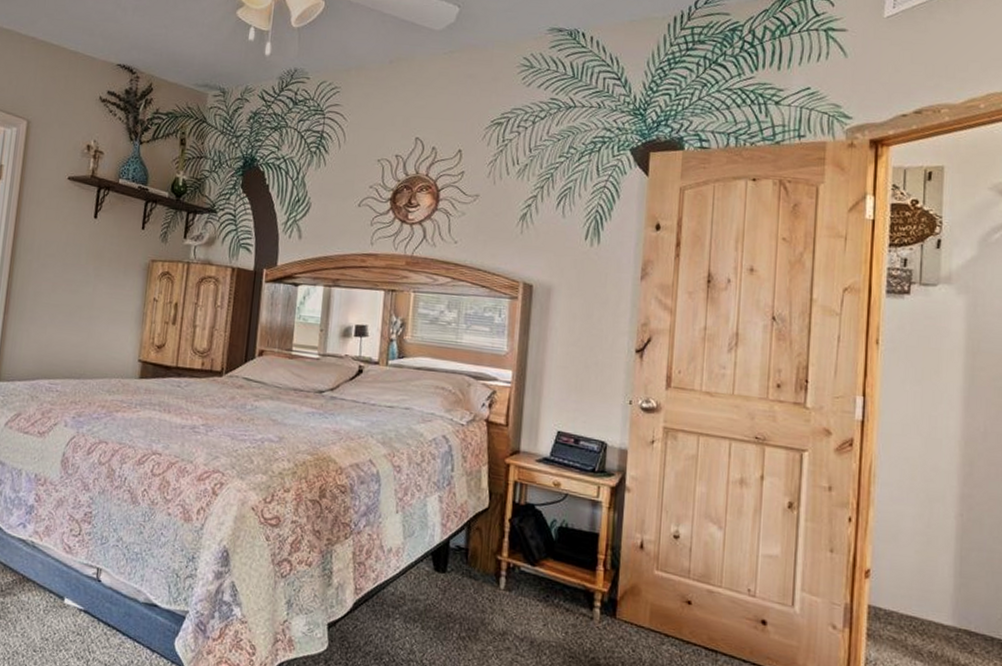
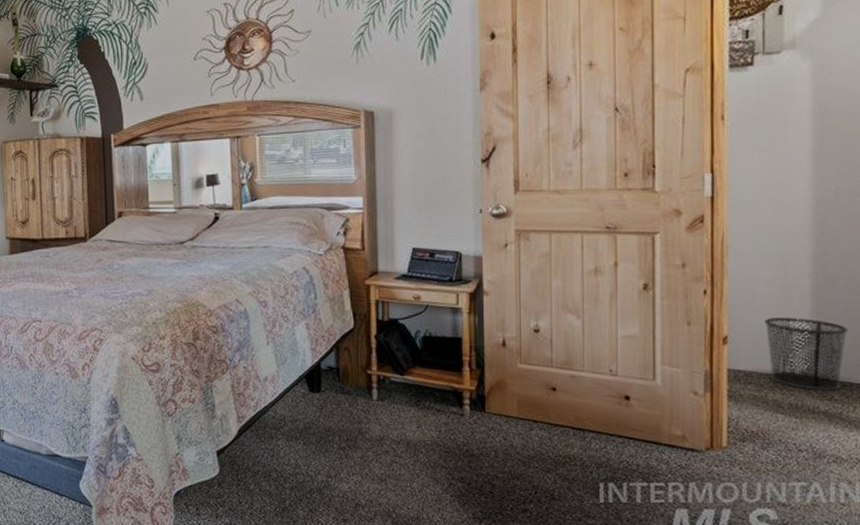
waste bin: none [908,556,991,644] -> present [765,317,848,391]

